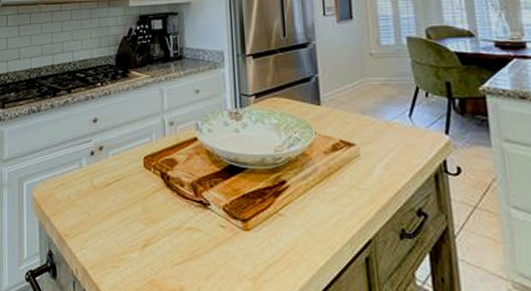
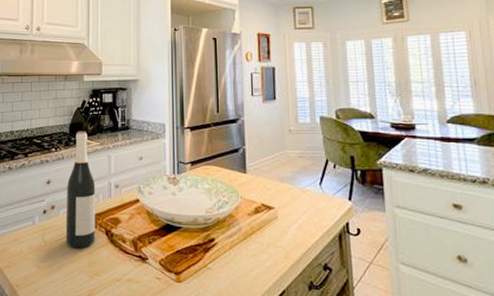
wine bottle: none [115,62,150,194] -> present [65,131,96,249]

